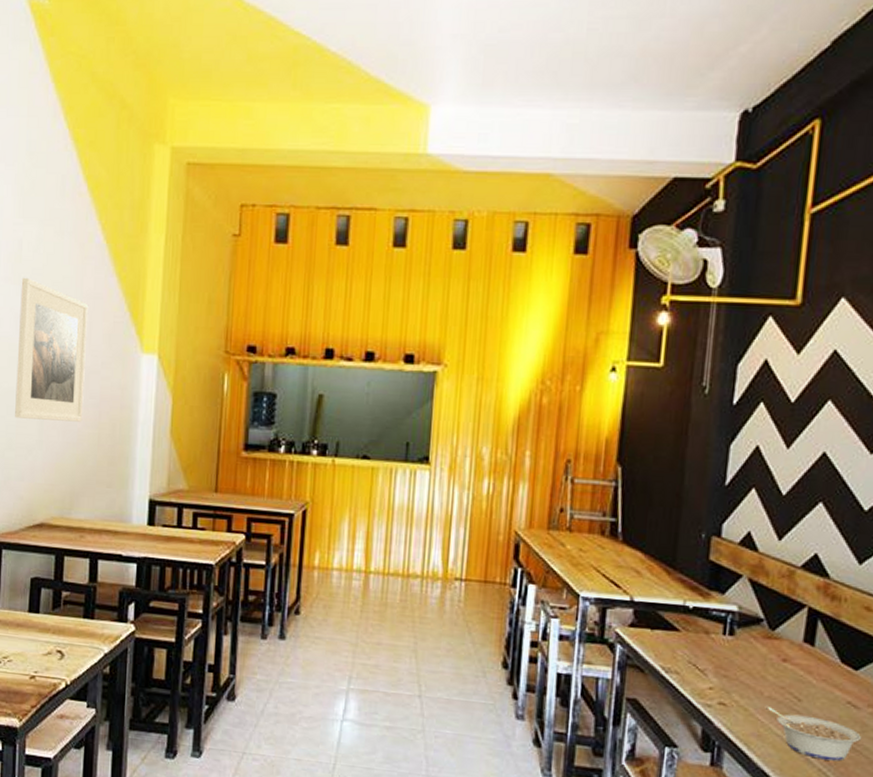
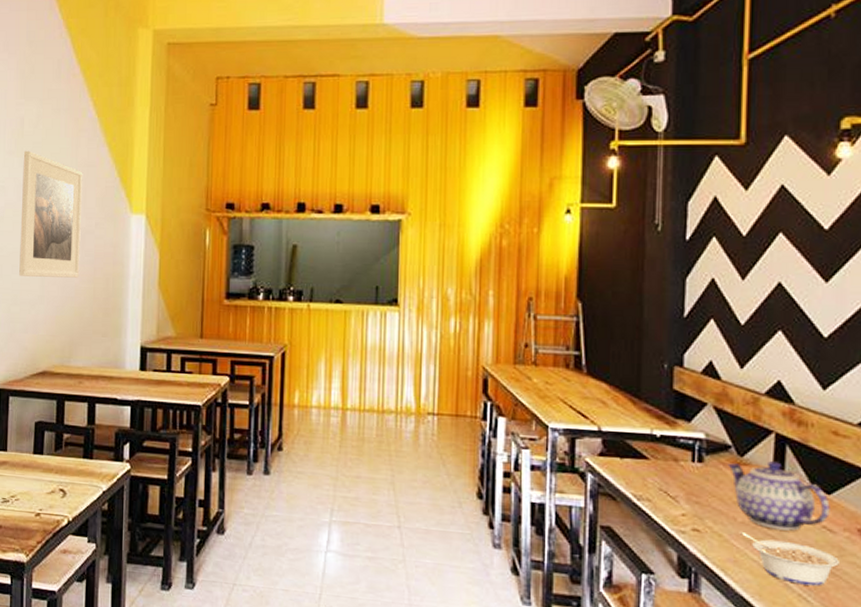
teapot: none [758,636,857,706] -> present [728,461,830,531]

